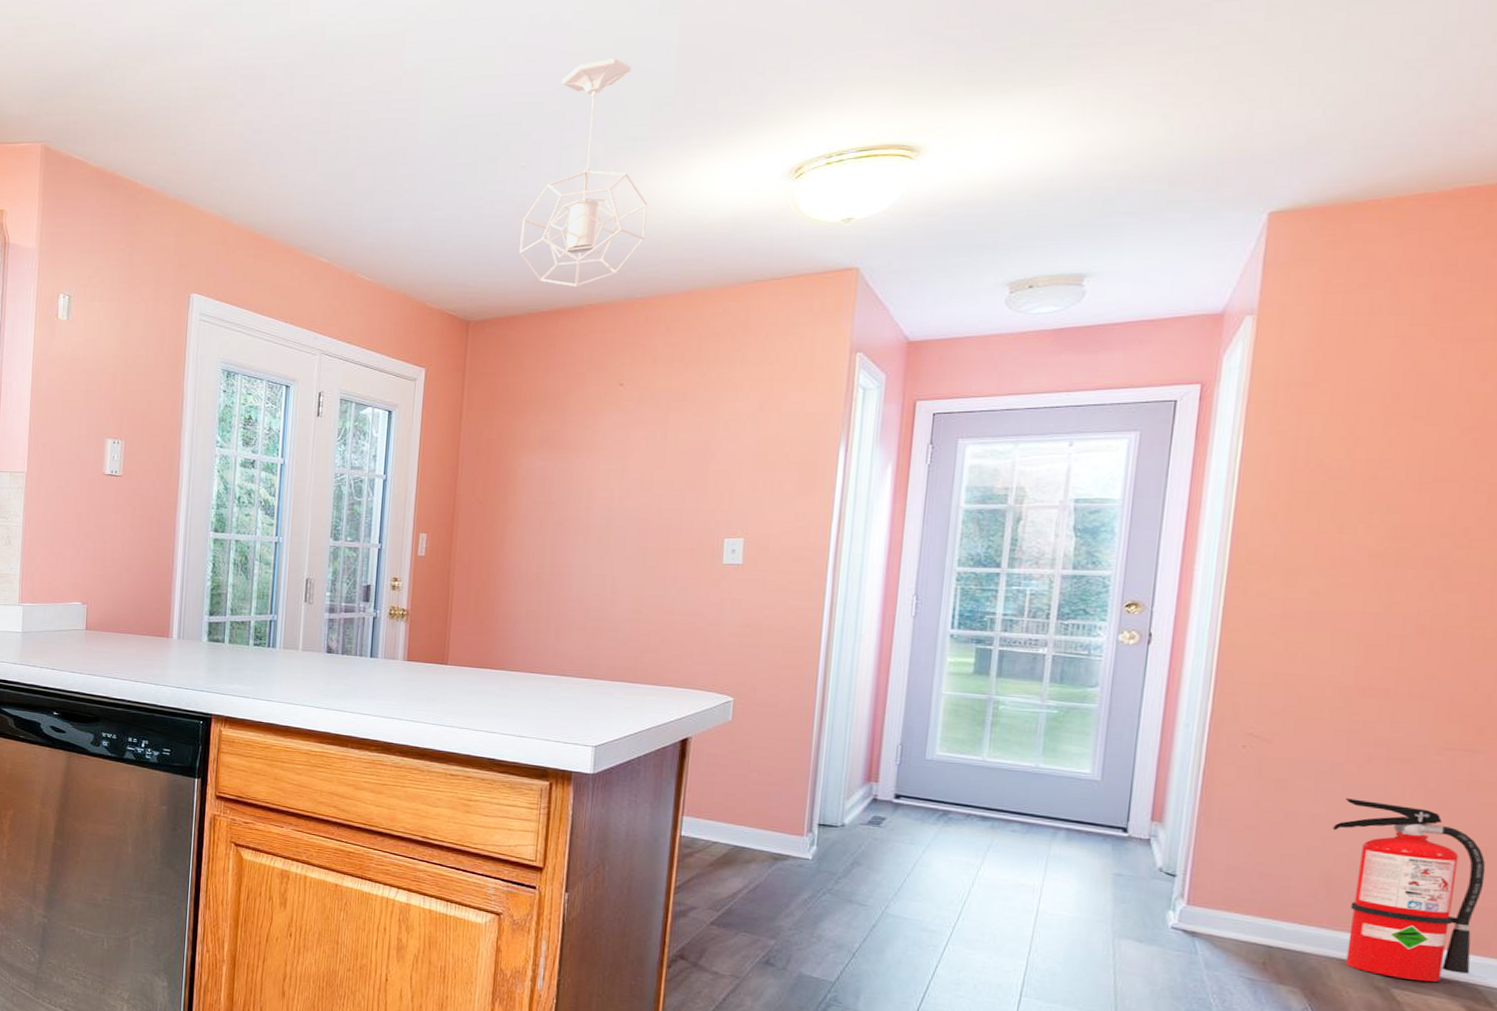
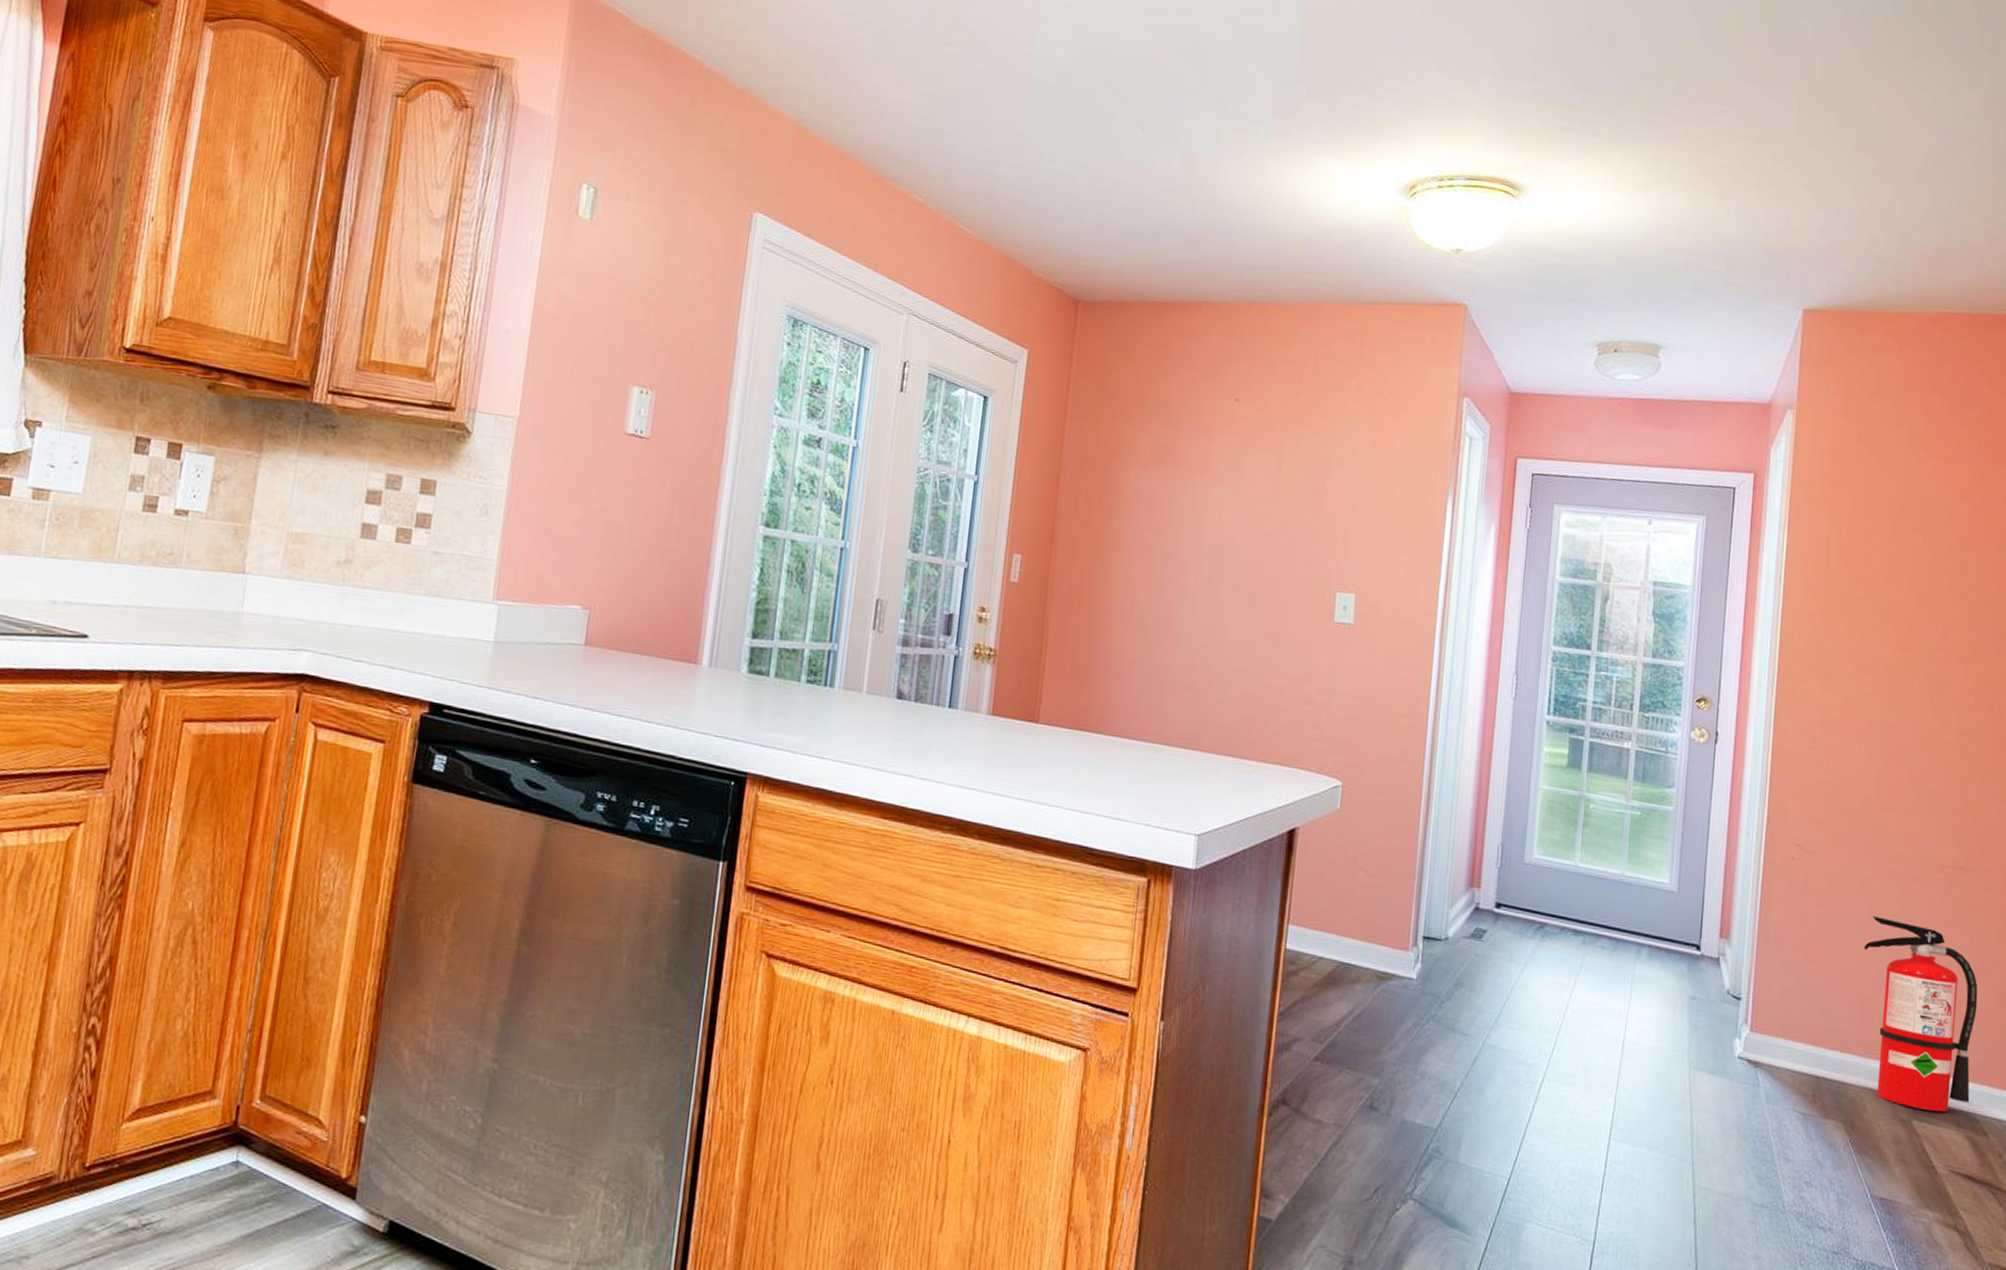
pendant light: present [519,58,648,287] -> none [1136,26,1269,279]

